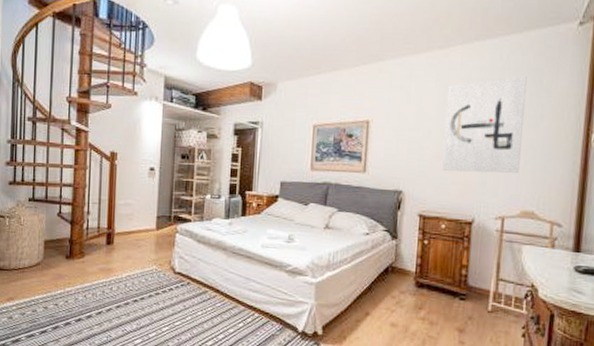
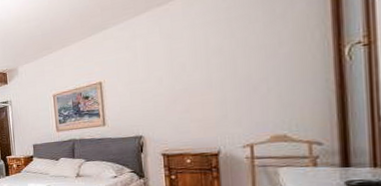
wall art: present [442,76,527,174] -> none [173,9,262,112]

